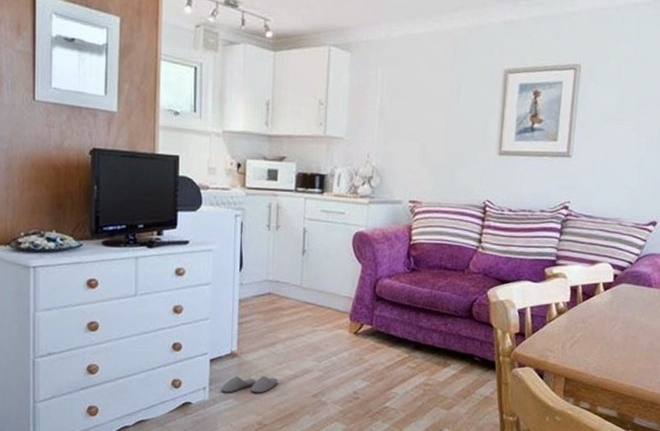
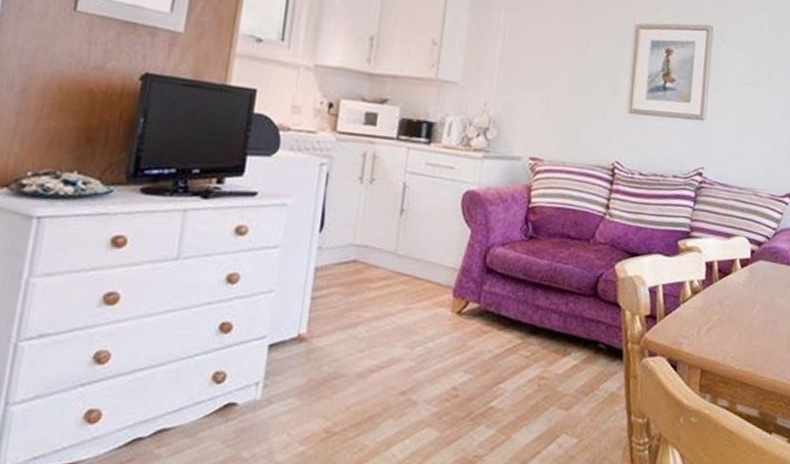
slippers: present [220,375,278,393] -> none [278,366,357,390]

